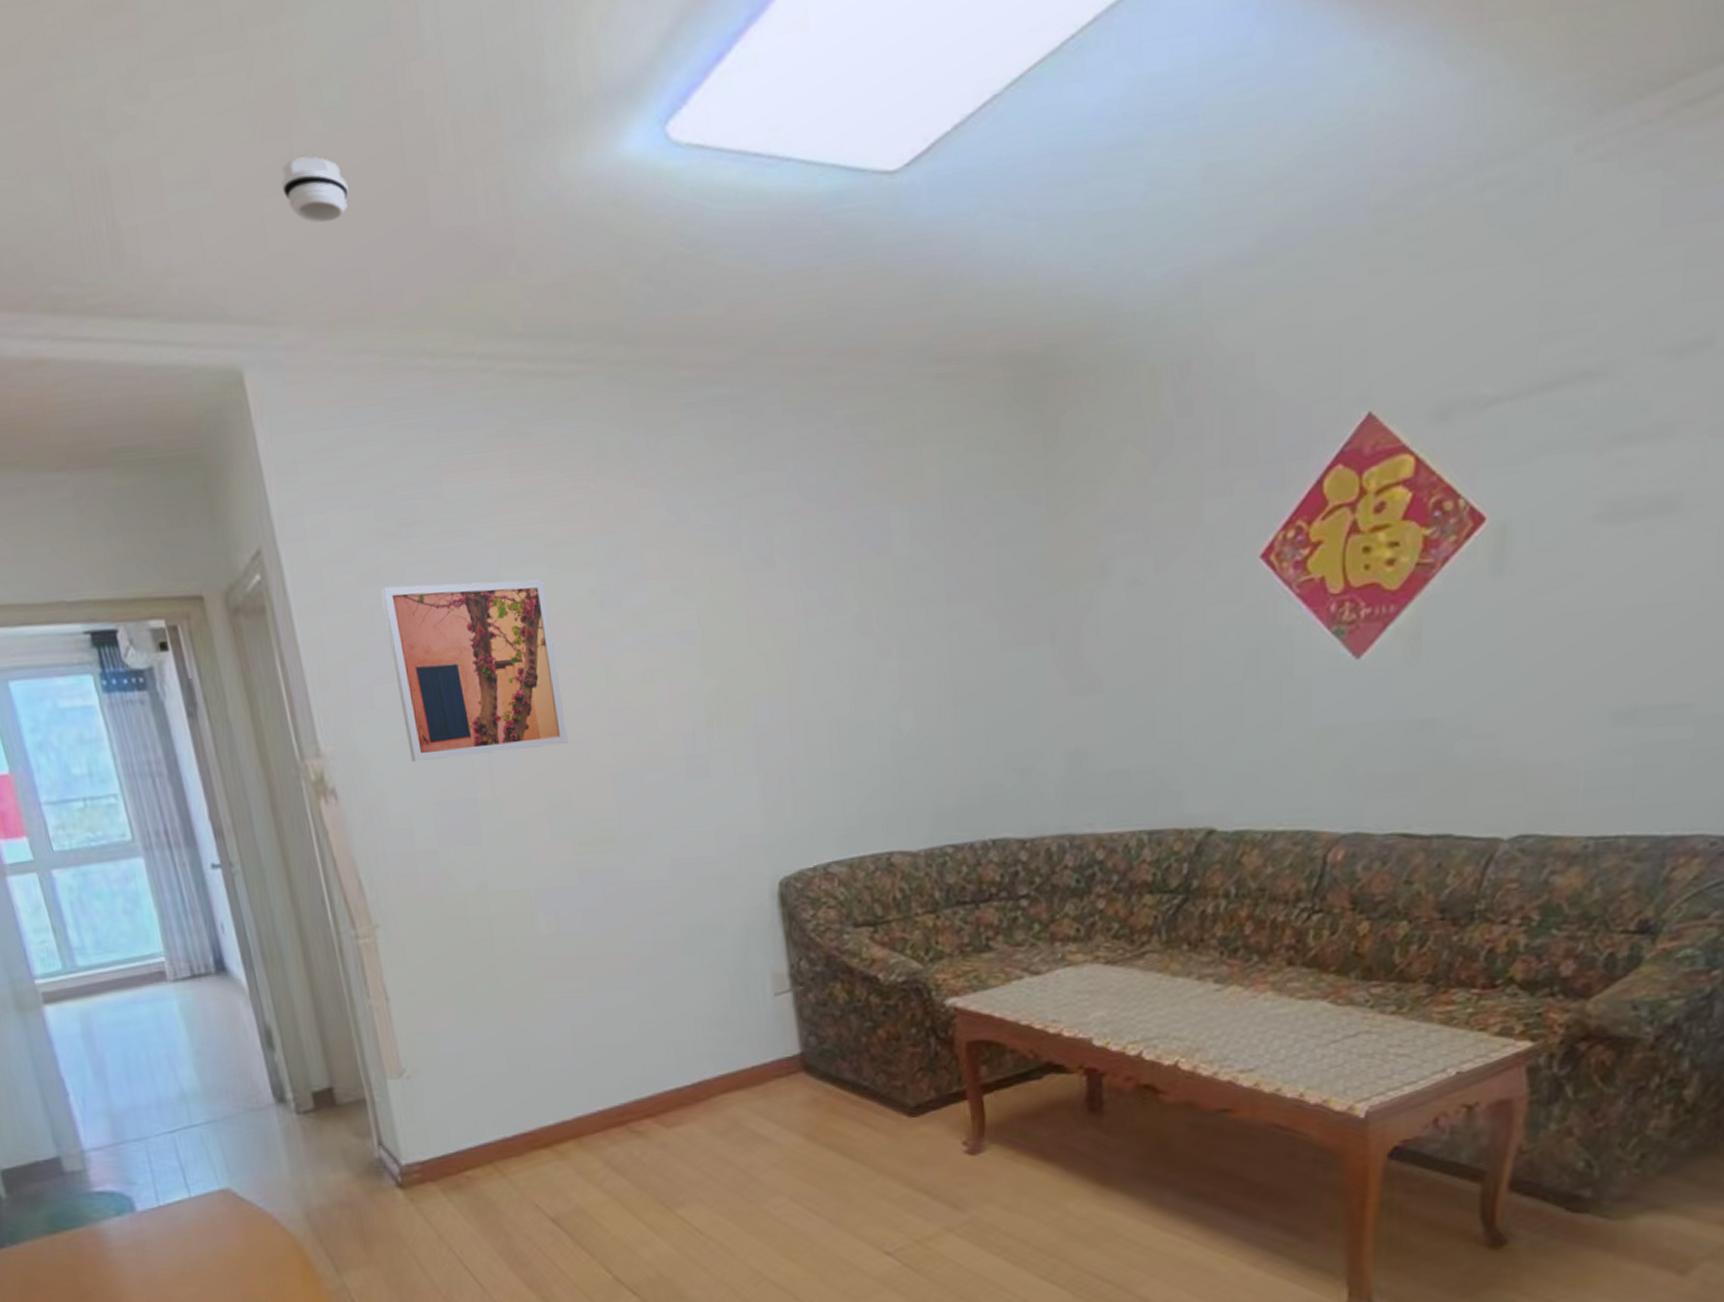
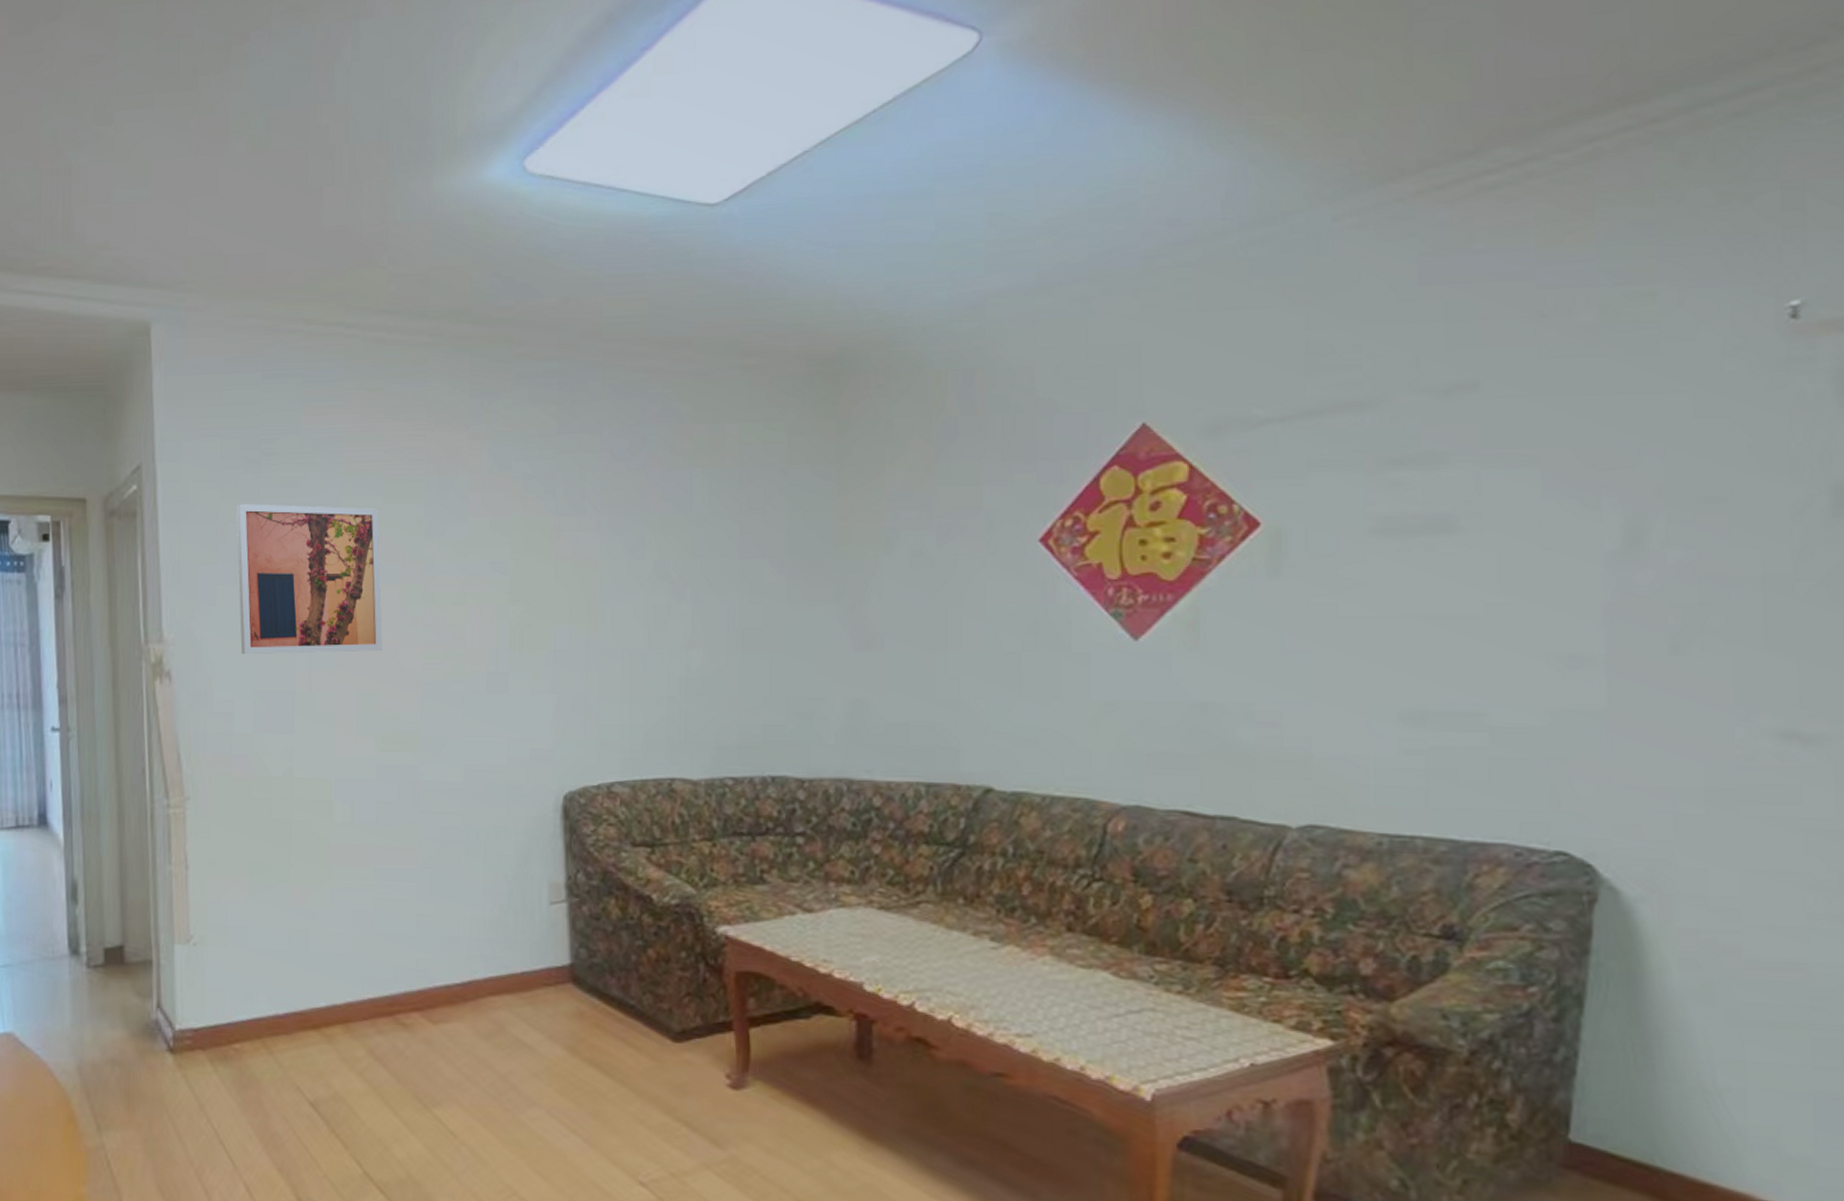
smoke detector: present [281,156,349,223] -> none [206,168,259,217]

